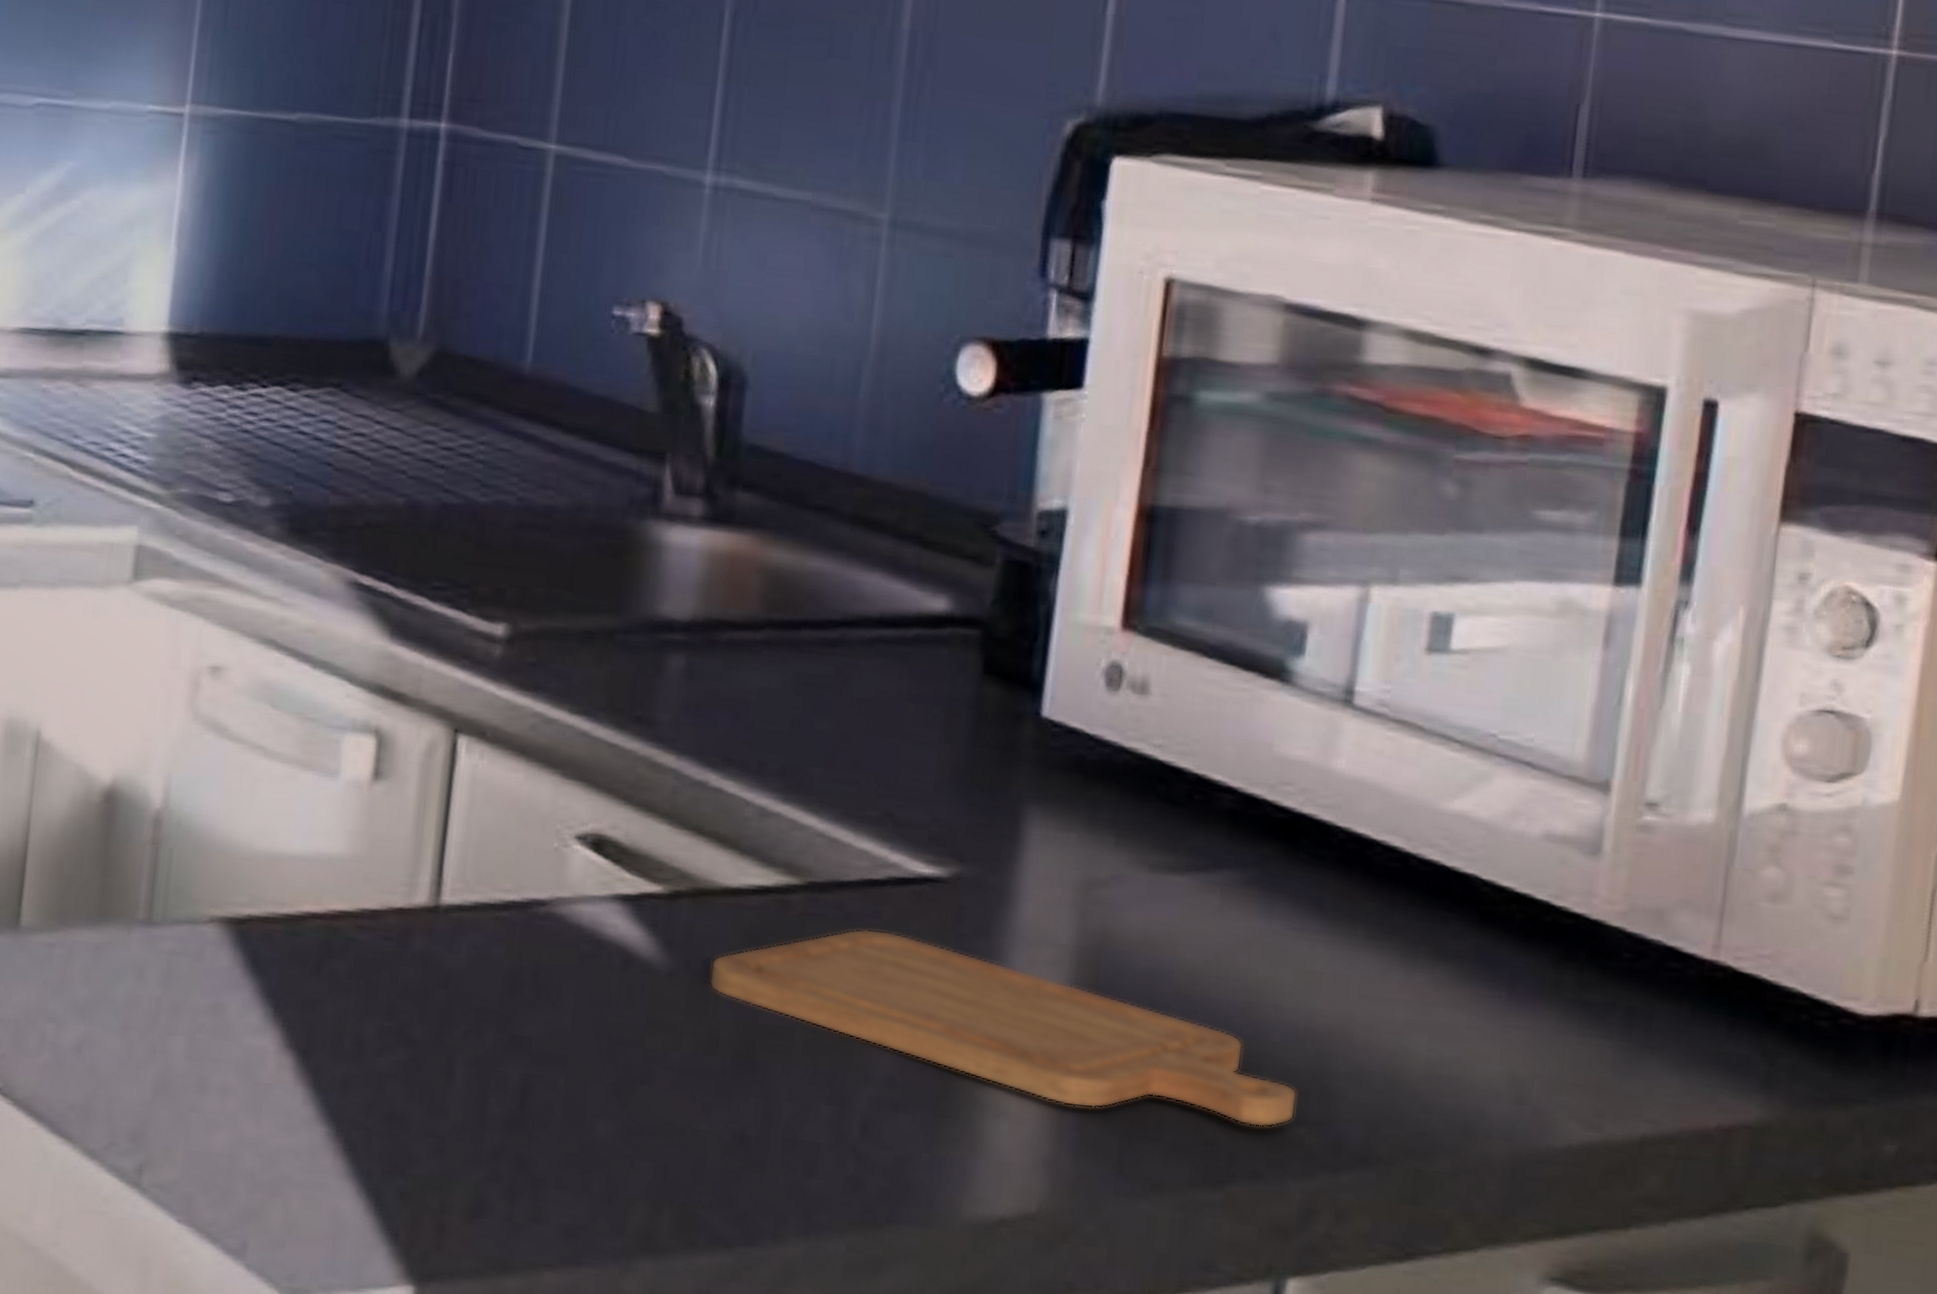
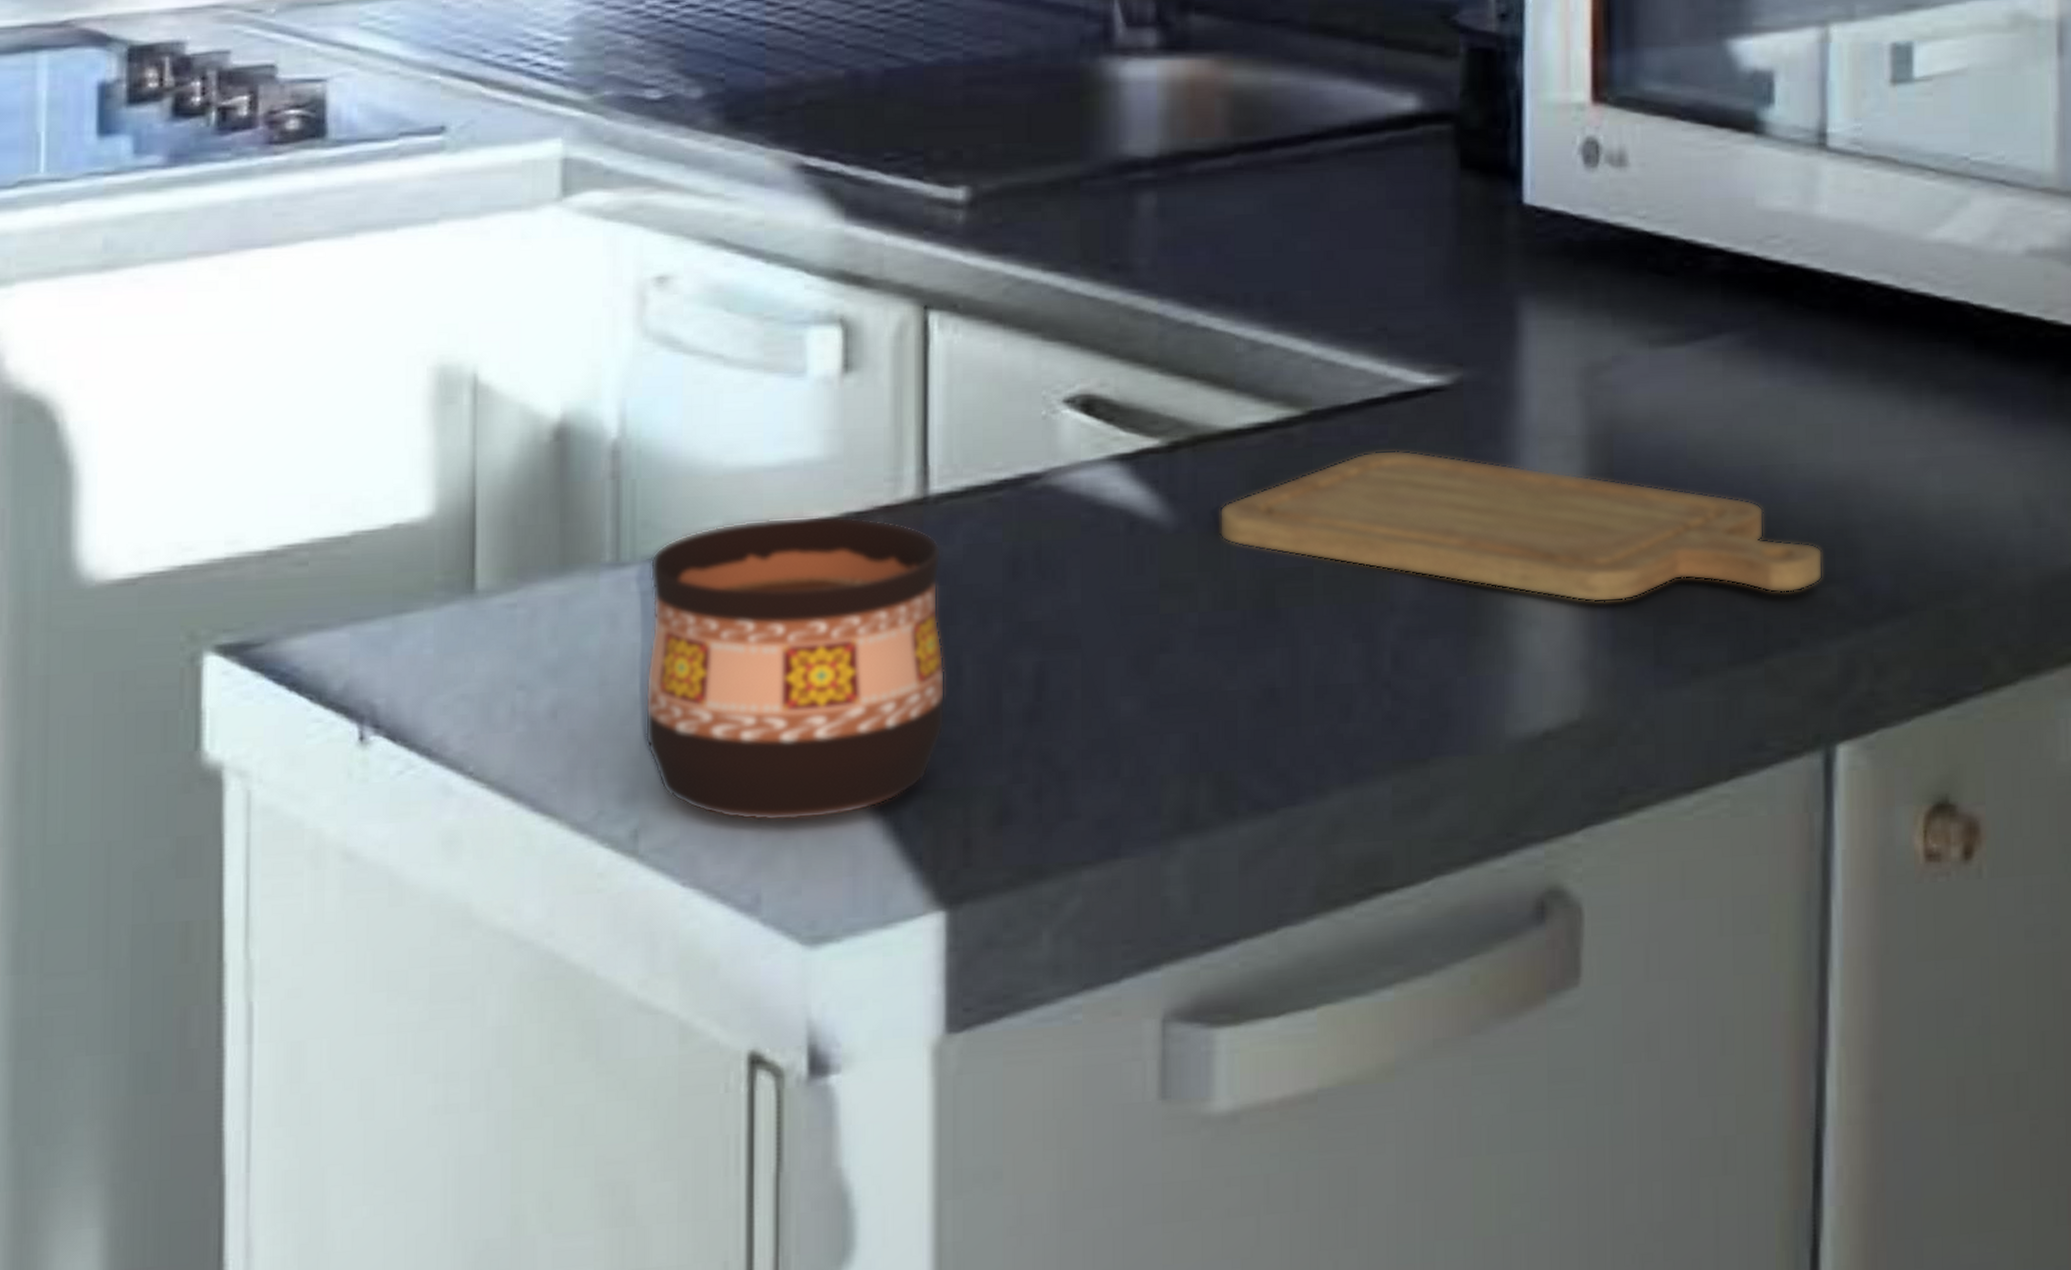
cup: none [157,902,447,1184] -> present [645,516,945,821]

